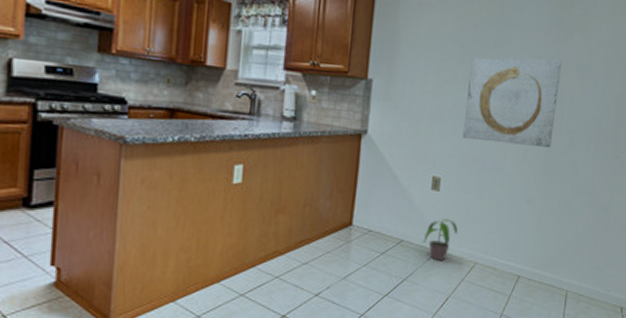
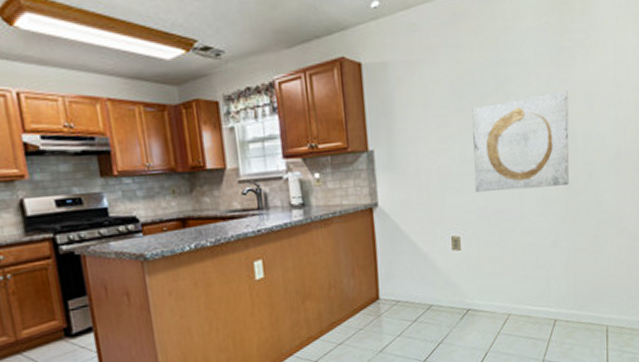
potted plant: present [423,218,458,261] -> none [452,276,486,319]

